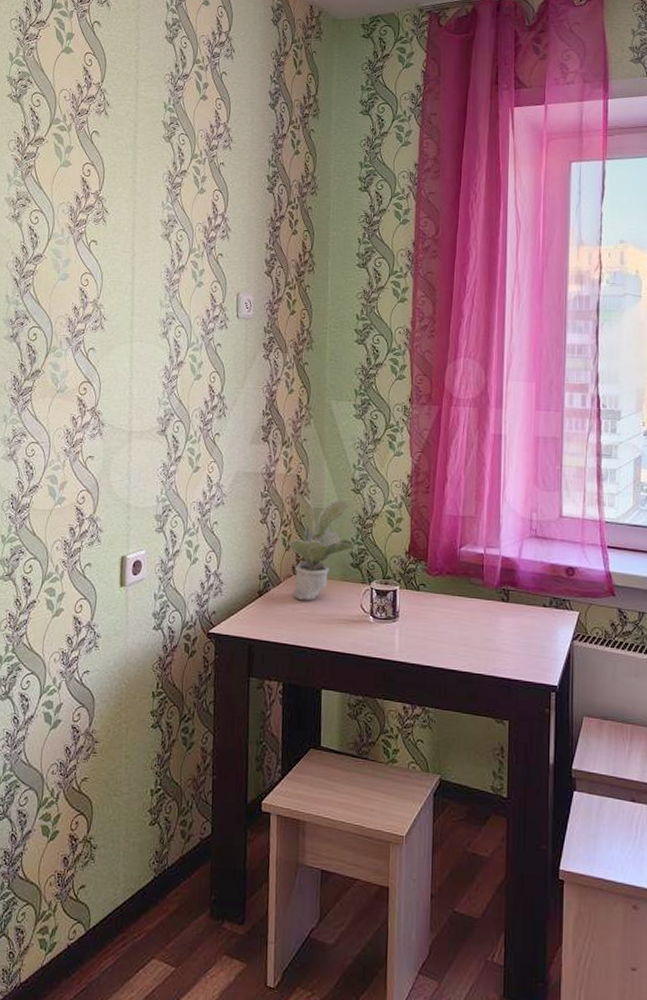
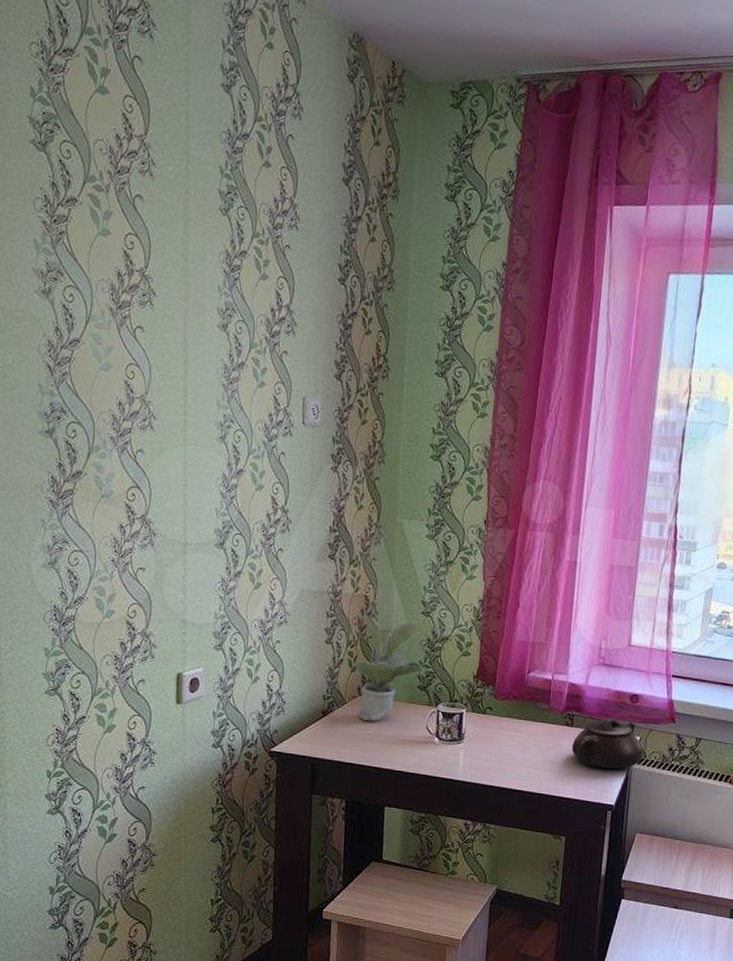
teapot: none [509,593,584,646] -> present [571,719,643,769]

